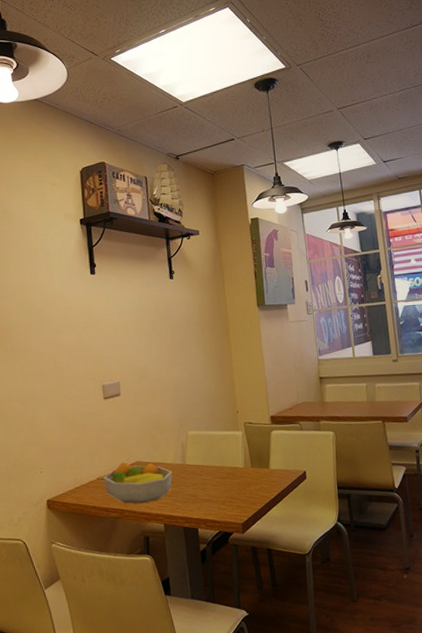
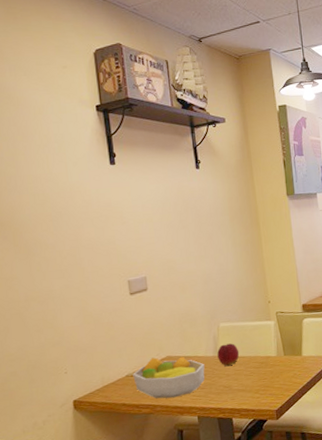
apple: none [185,452,207,475] -> present [217,343,240,367]

